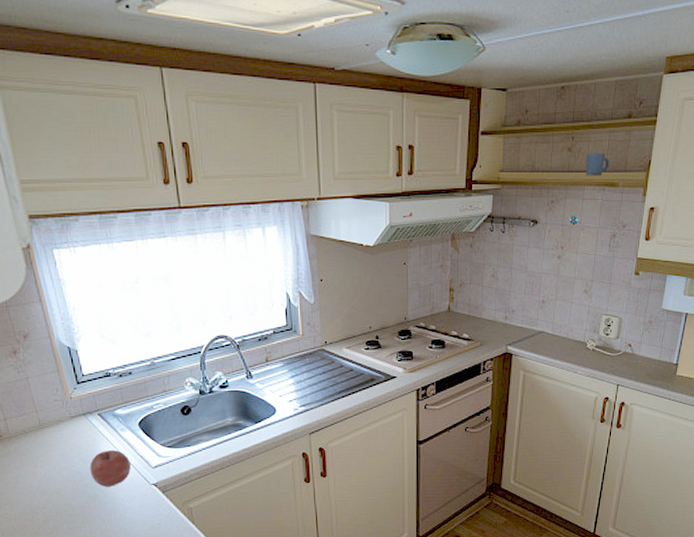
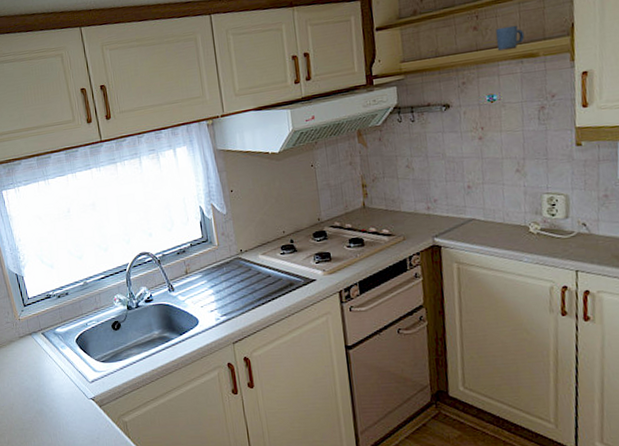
fruit: present [89,450,131,487] -> none [36,366,71,402]

